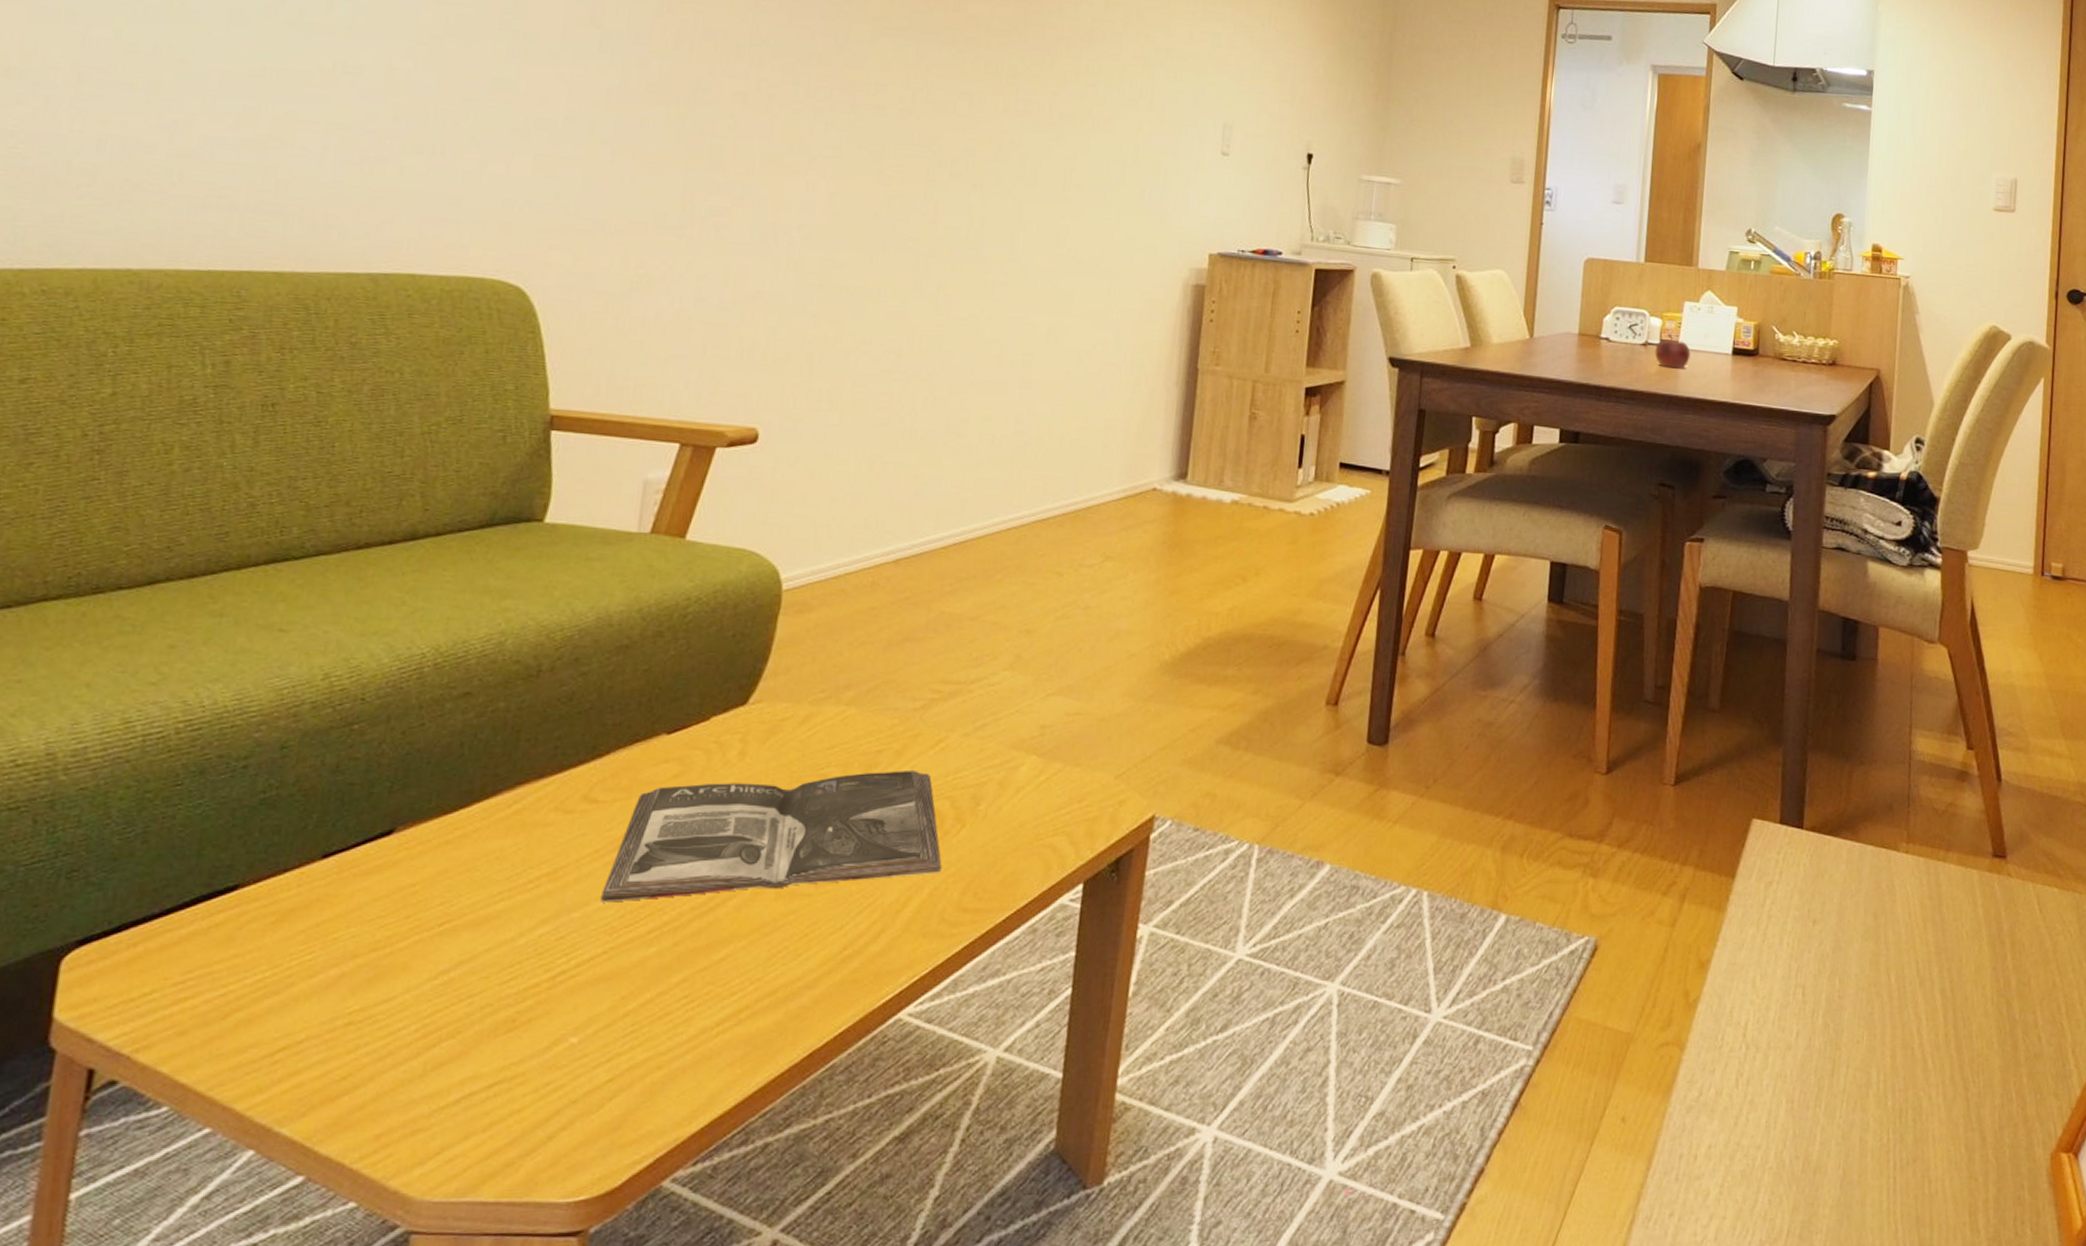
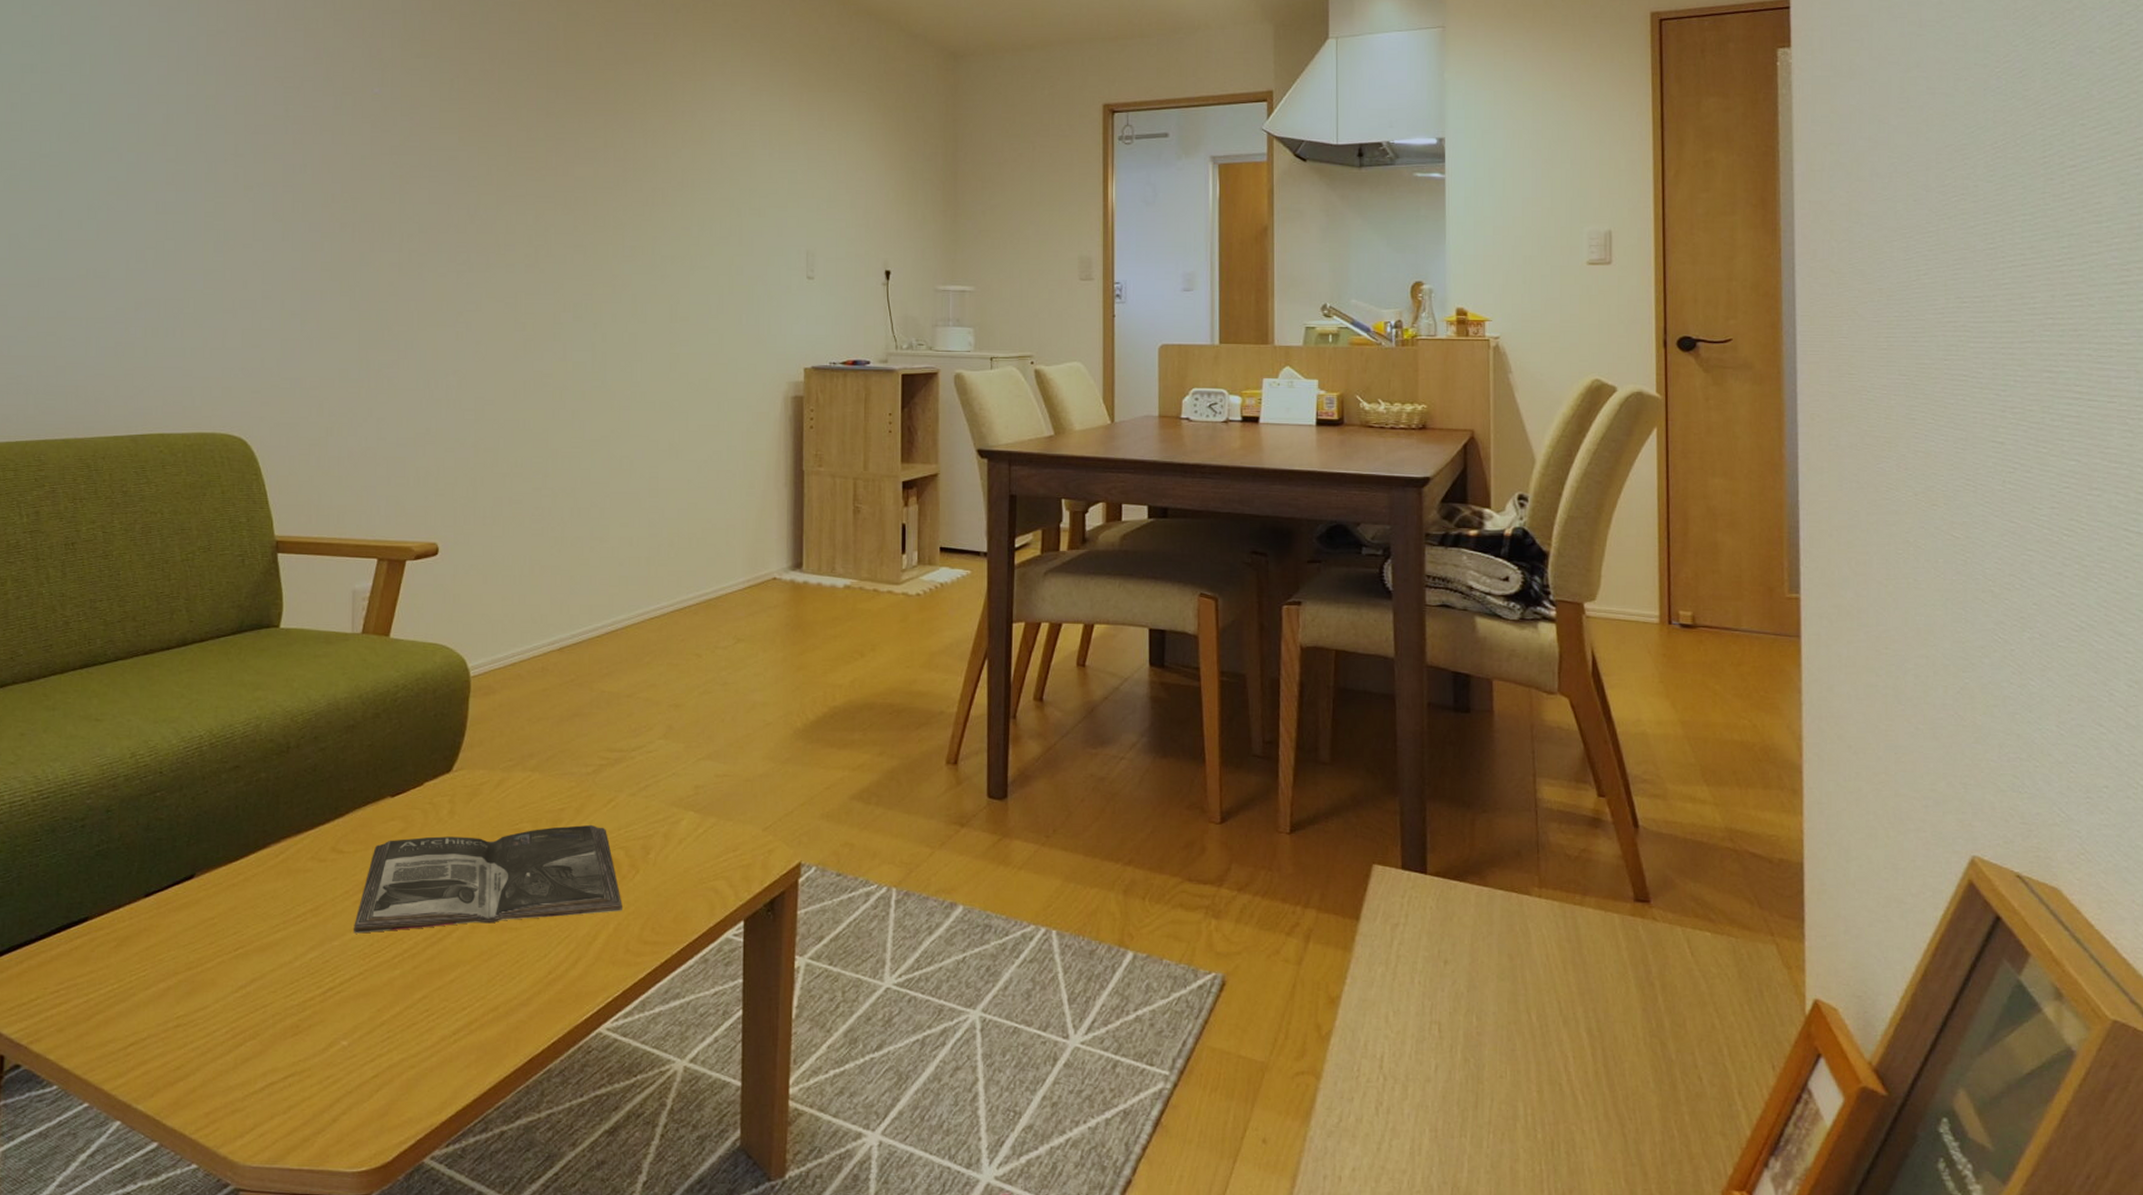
fruit: present [1655,333,1691,369] -> none [1237,410,1273,442]

